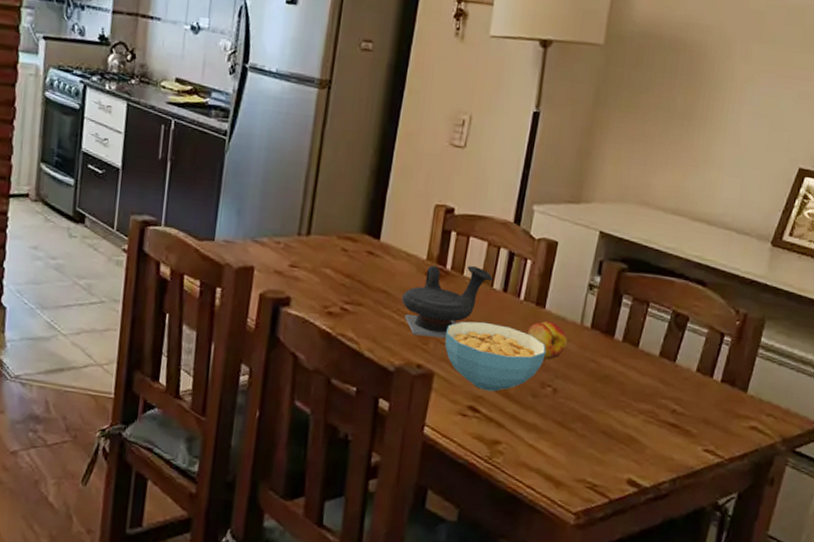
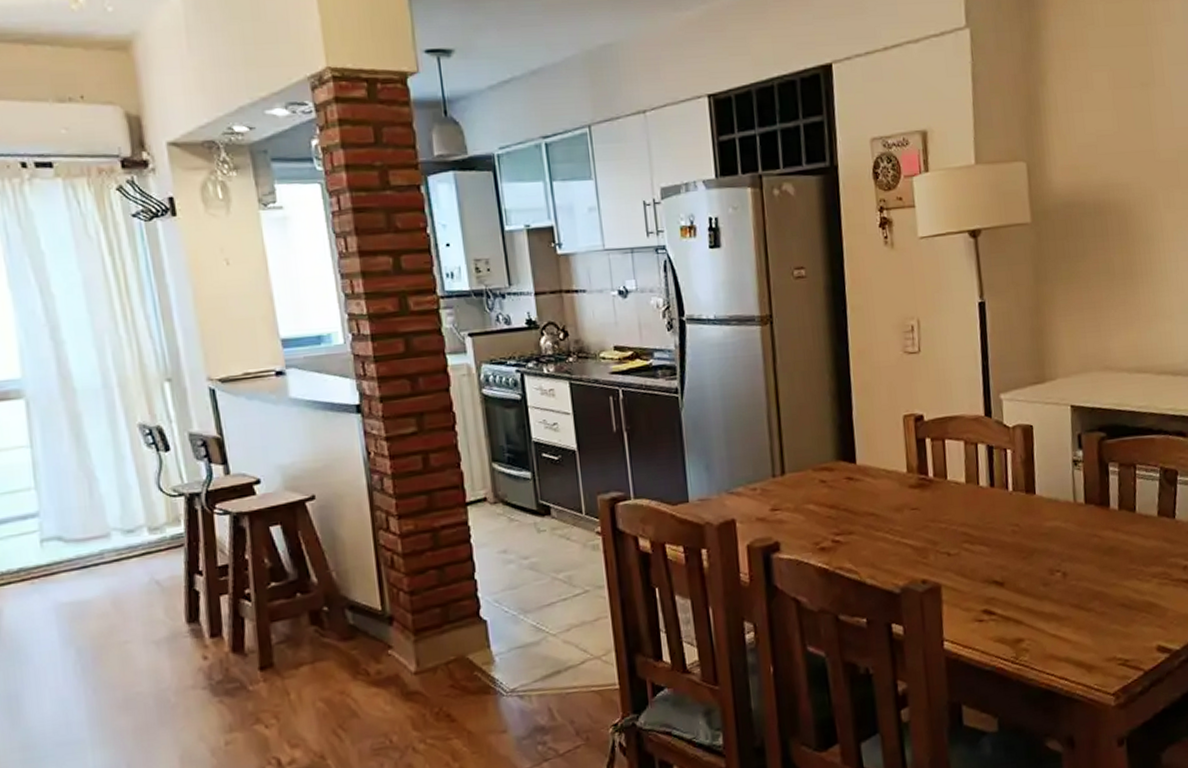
teapot: present [402,265,494,339] -> none [891,467,978,551]
cereal bowl: present [445,321,546,392] -> none [943,521,1047,591]
fruit: present [527,321,568,360] -> none [1023,506,1066,546]

